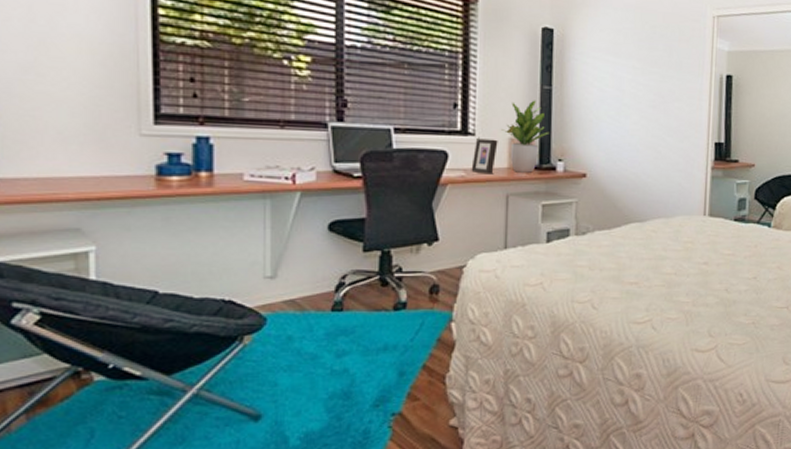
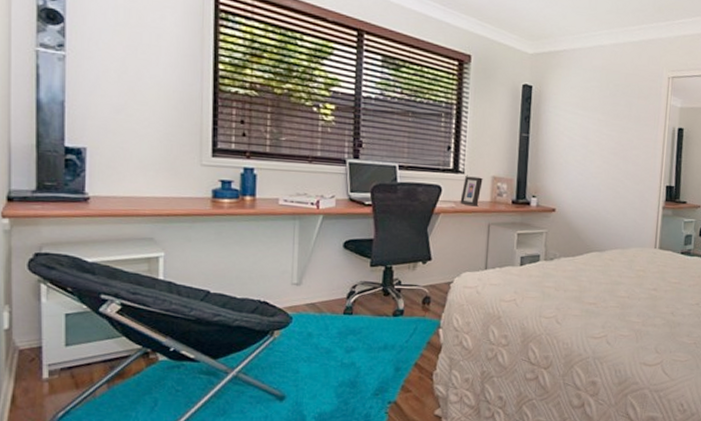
potted plant: present [501,100,550,174] -> none [486,145,526,207]

